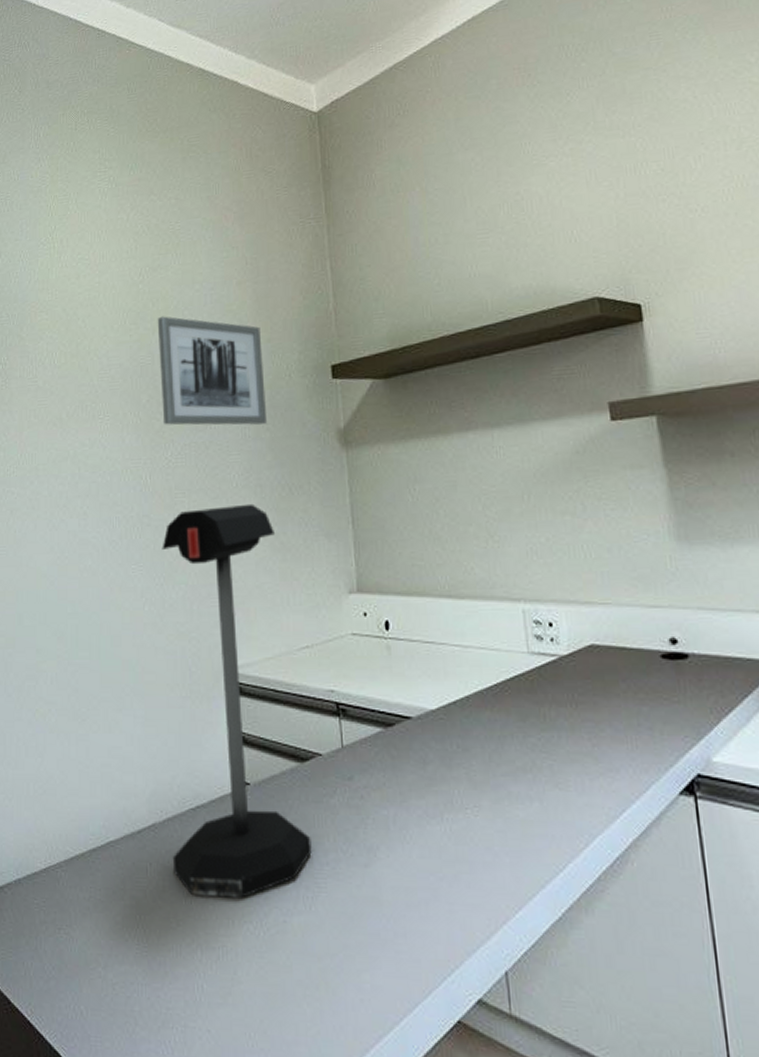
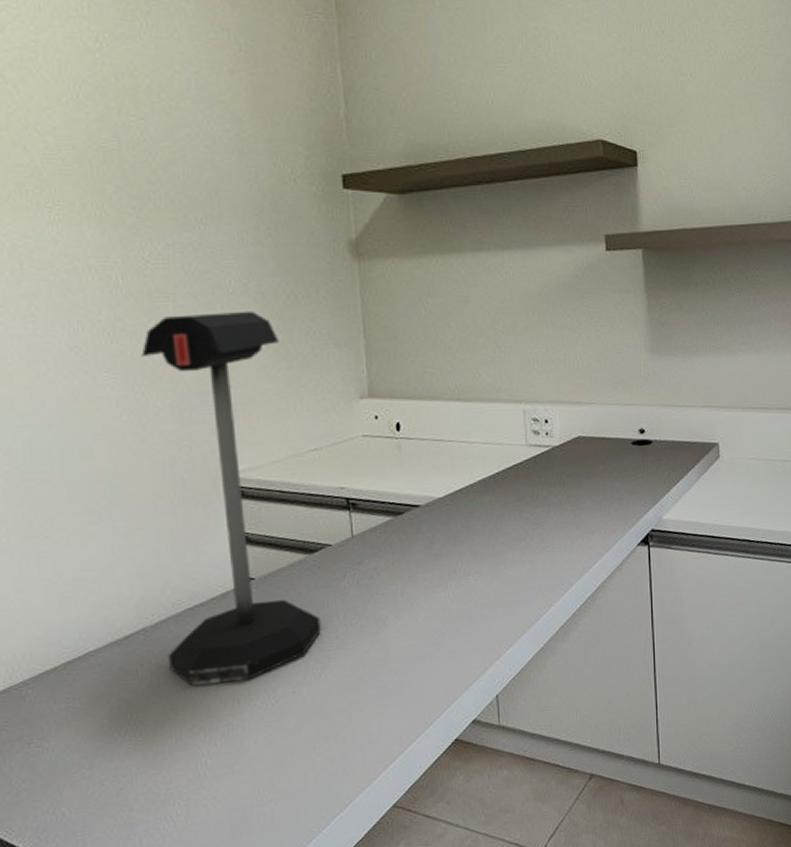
wall art: present [157,316,268,426] -> none [123,95,269,229]

